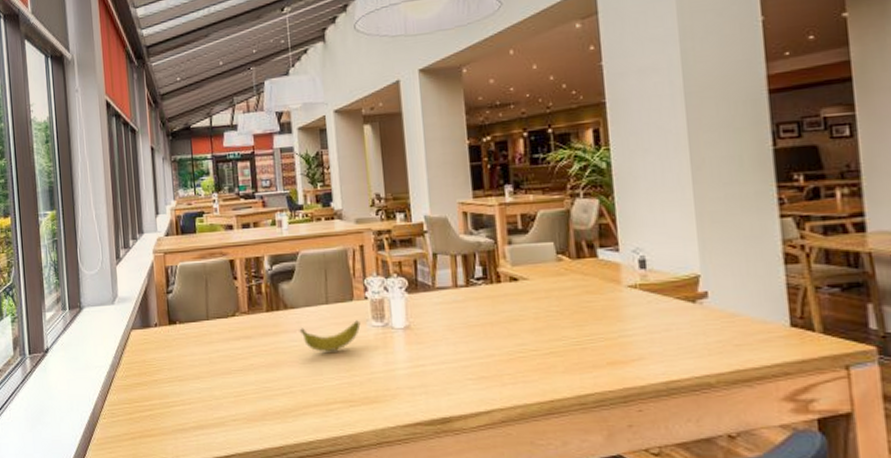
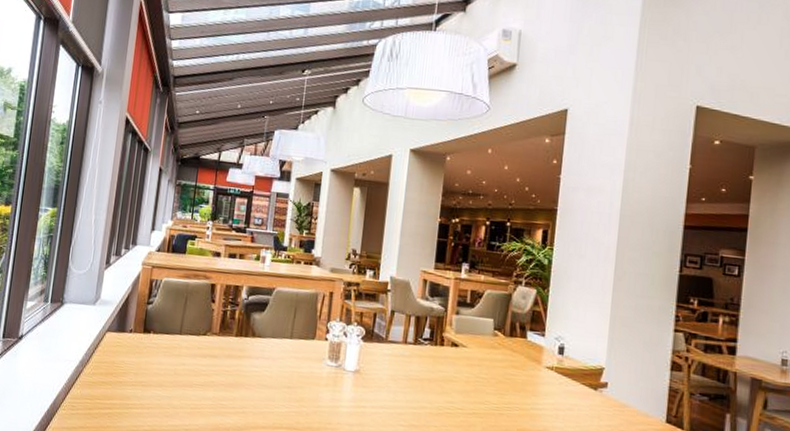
banana: present [299,320,361,352] -> none [261,356,317,382]

